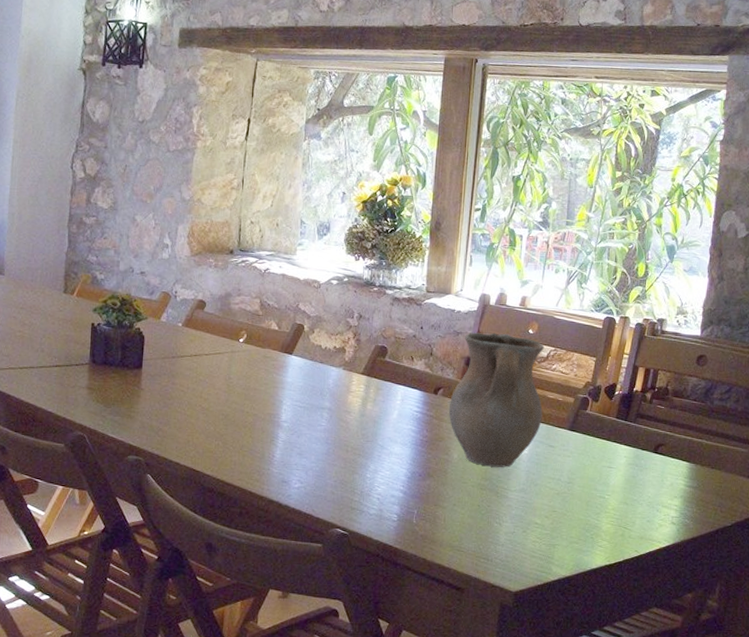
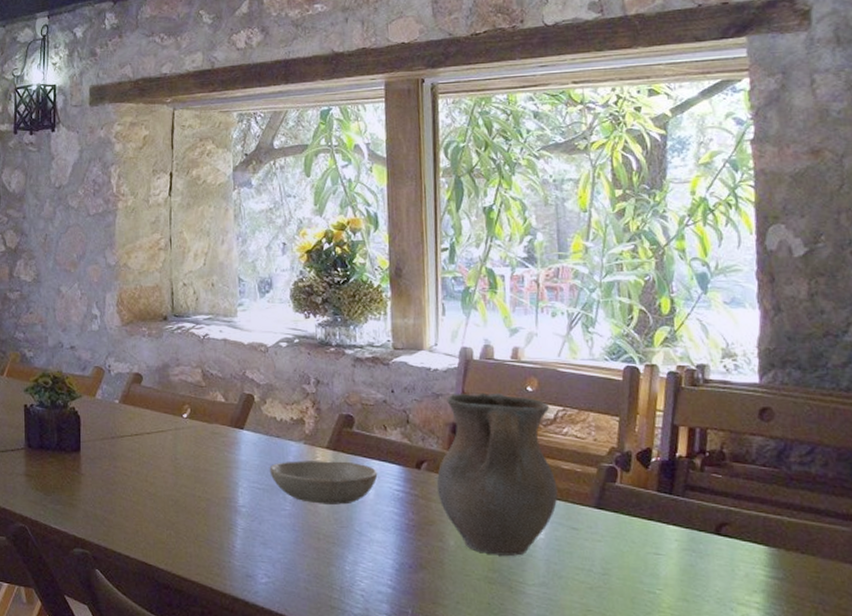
bowl: none [311,384,402,422] -> present [269,461,378,505]

